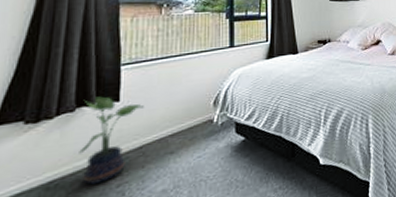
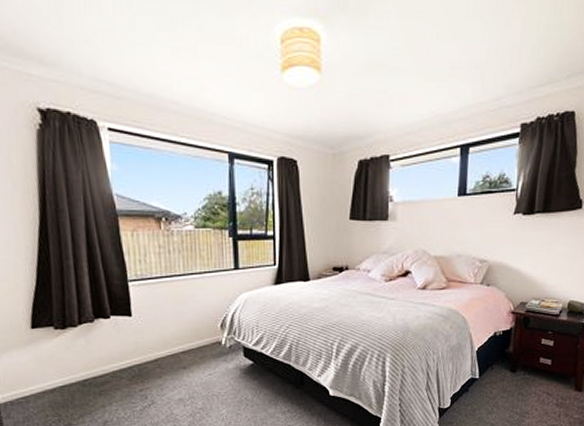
potted plant: present [79,96,144,185] -> none [99,310,155,386]

